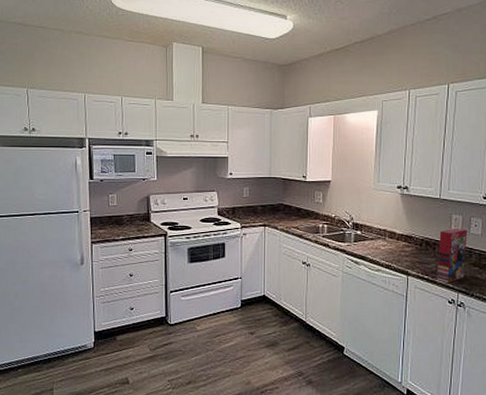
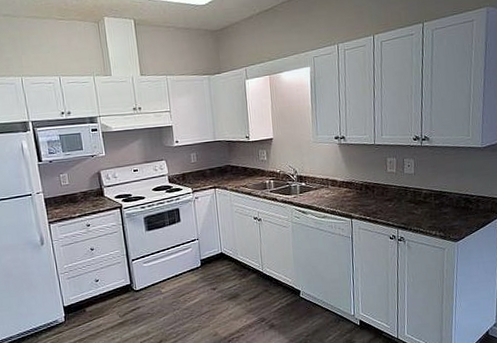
cereal box: present [436,228,467,283] -> none [377,170,402,221]

